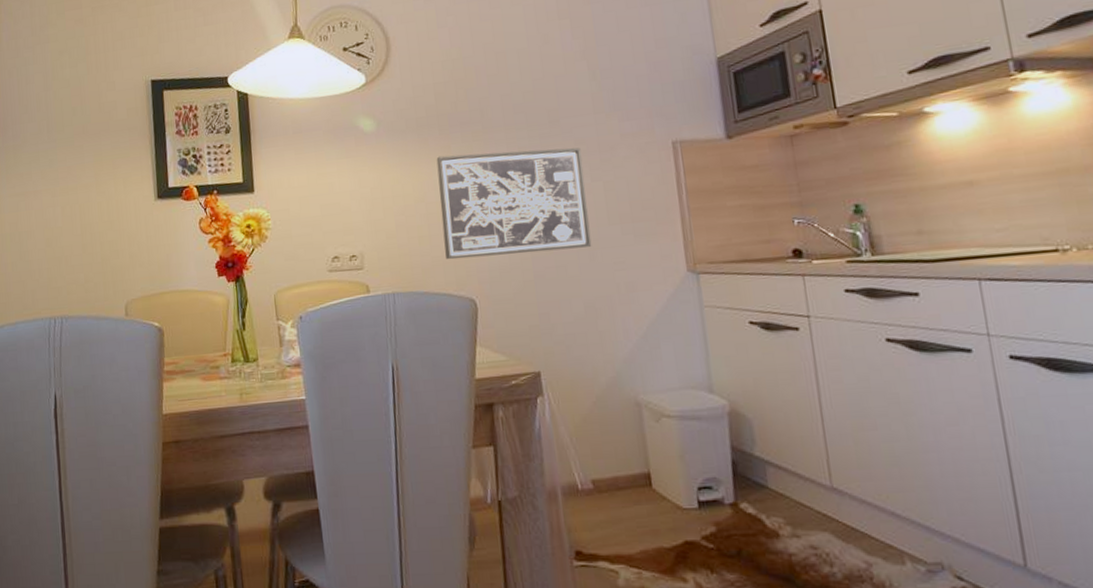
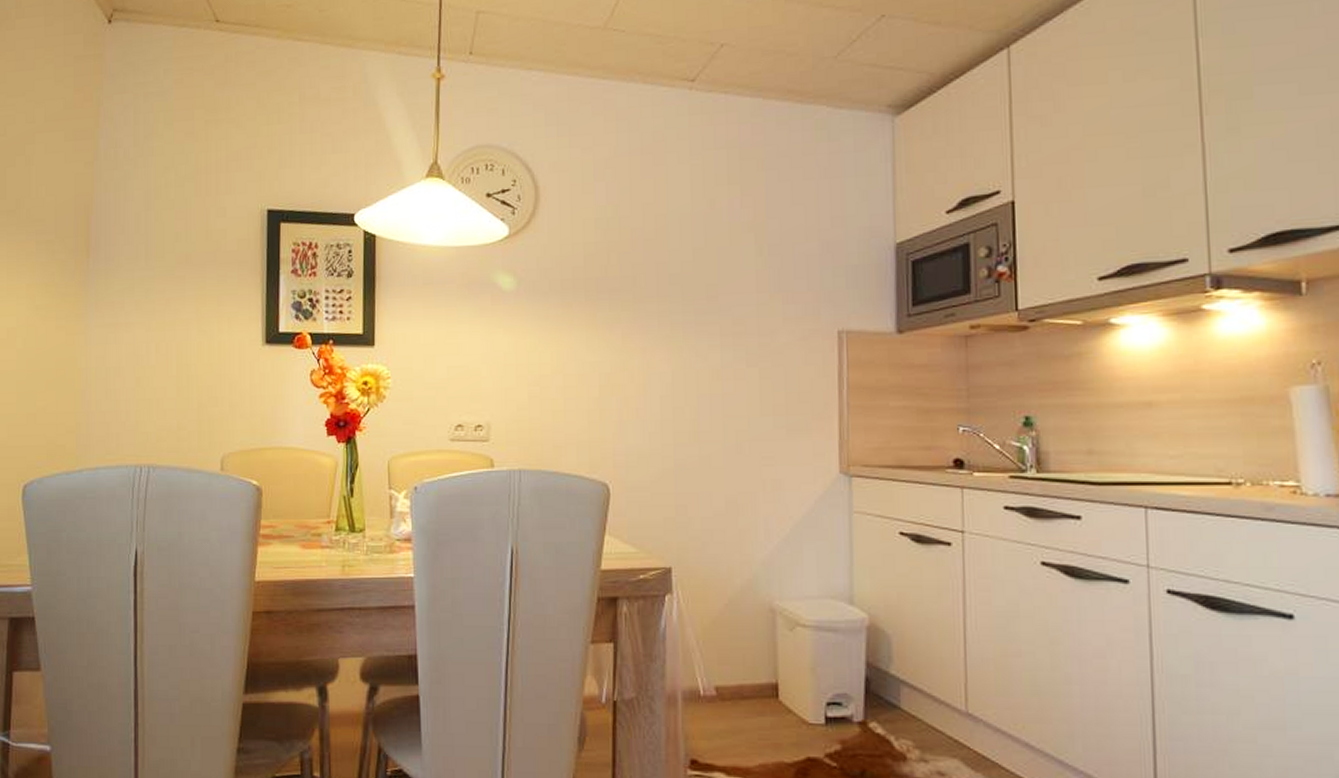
wall art: present [436,147,592,260] -> none [579,324,740,439]

